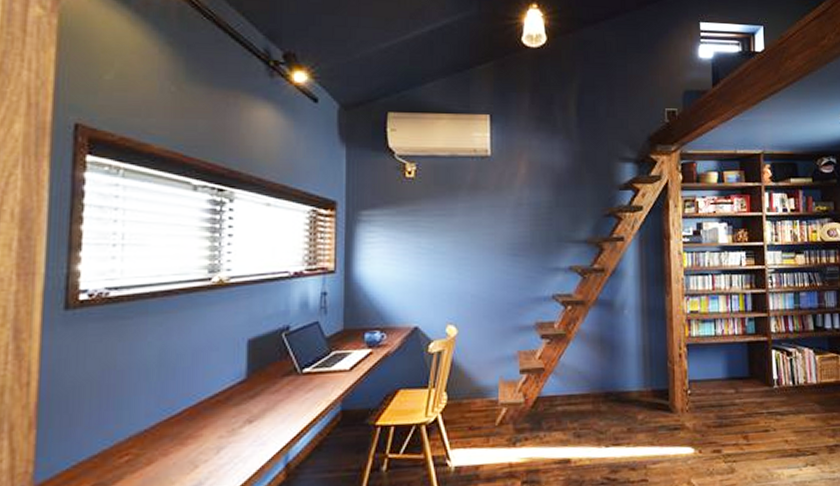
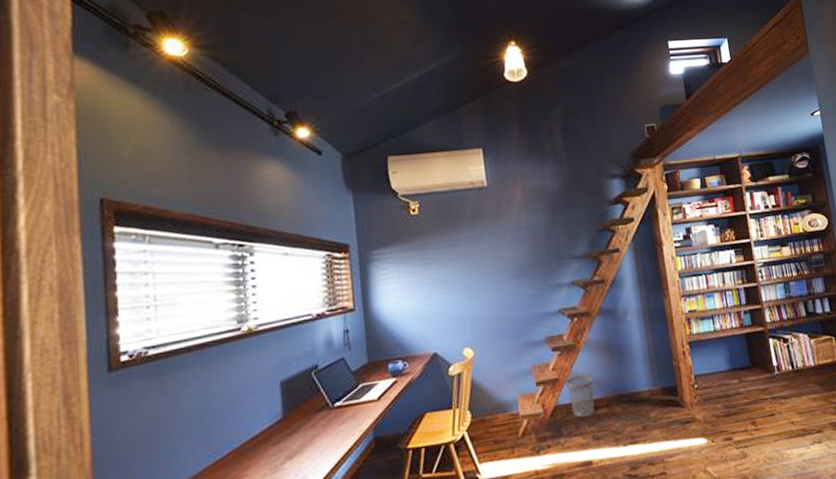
wastebasket: none [553,366,581,412] -> present [567,375,595,418]

